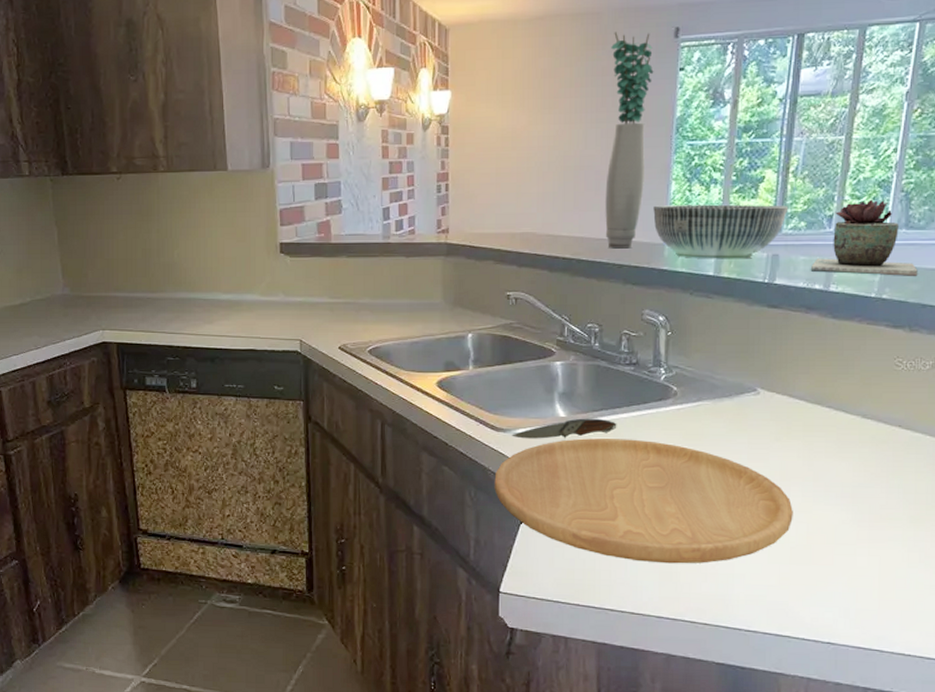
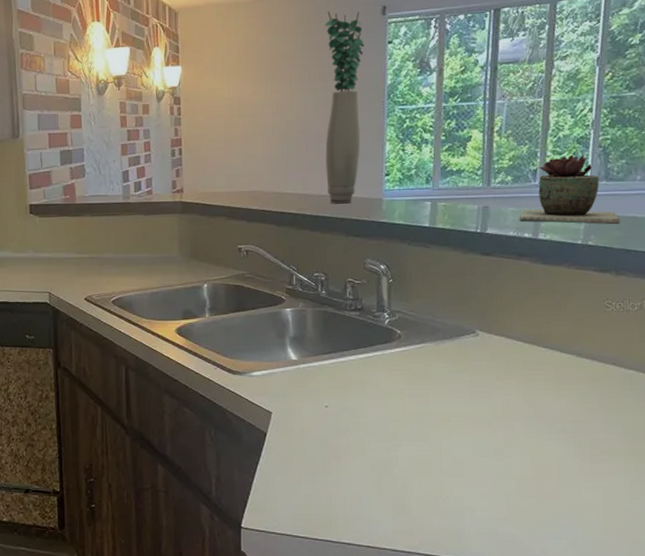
cutting board: present [494,438,793,564] -> none [232,380,518,499]
knife: present [511,418,617,439] -> none [247,361,346,381]
bowl: present [653,204,789,259] -> none [370,161,496,212]

